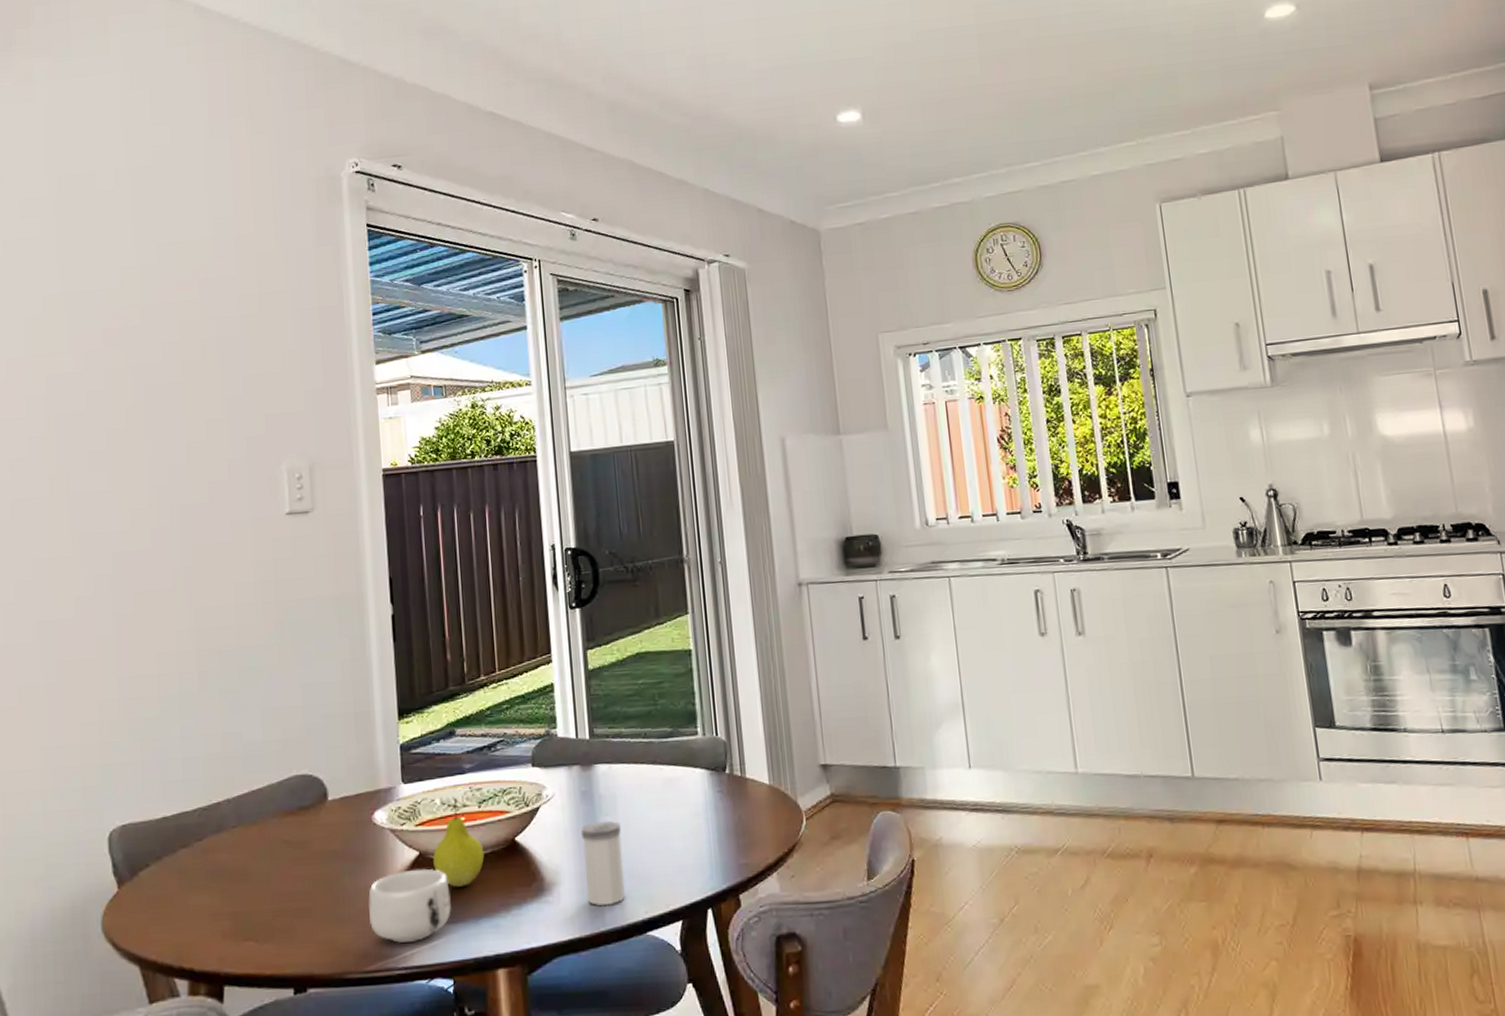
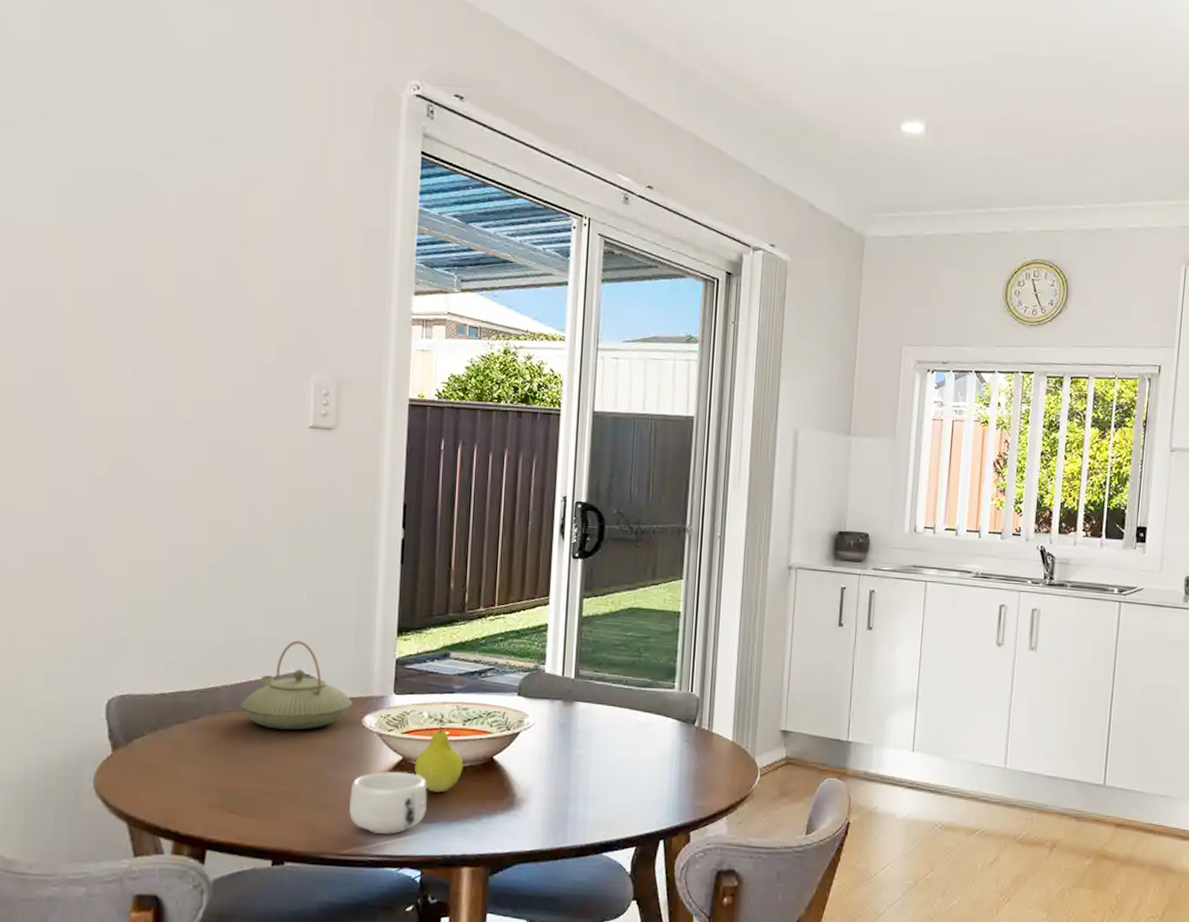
teapot: none [245,739,361,840] -> present [241,640,353,730]
salt shaker: present [581,820,626,907] -> none [552,752,592,826]

